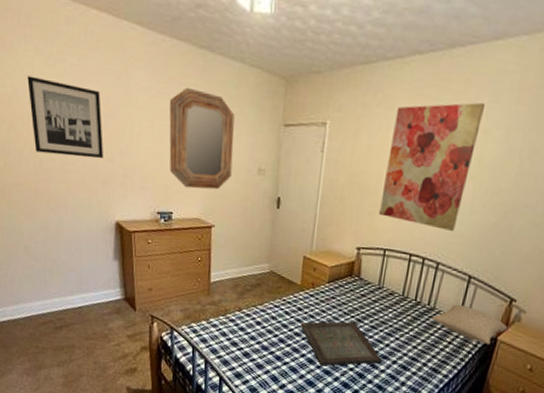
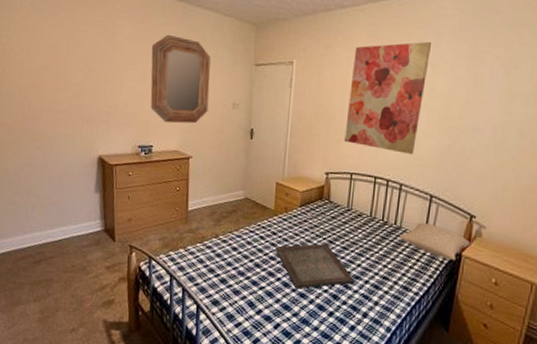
wall art: present [27,76,104,159] -> none [21,27,90,99]

